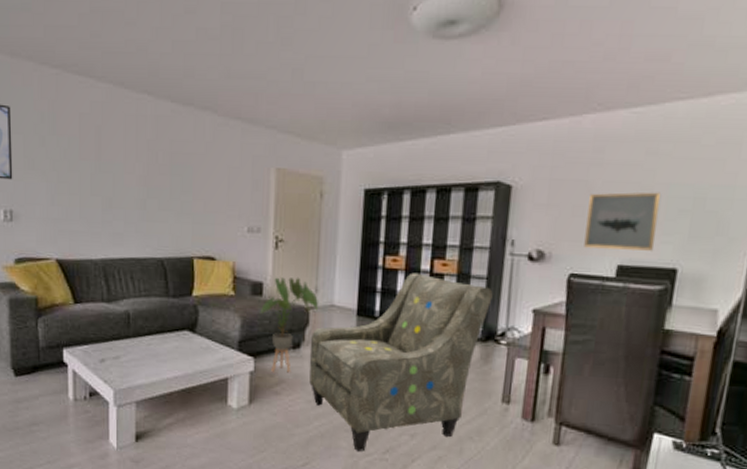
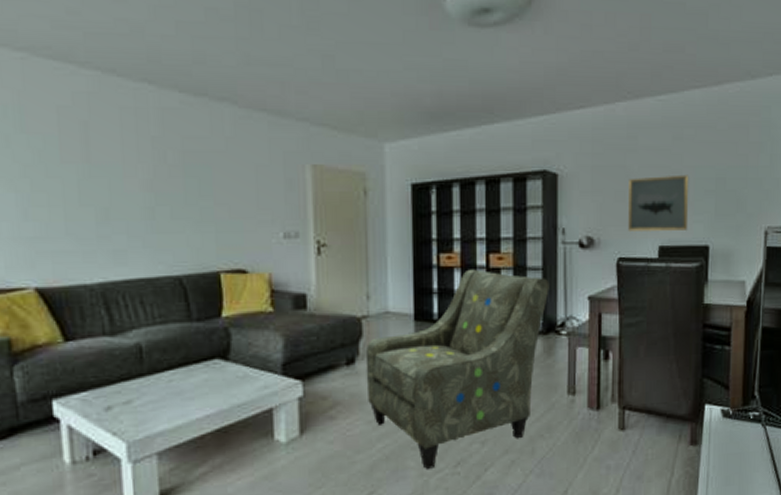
house plant: present [261,277,318,373] -> none [306,284,371,394]

